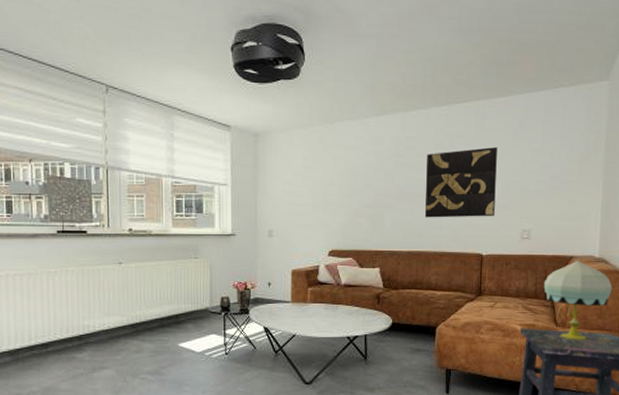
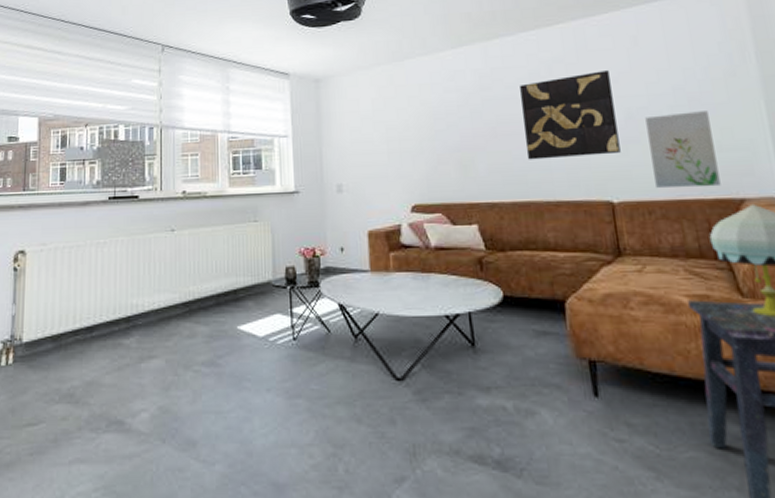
wall art: none [515,187,562,246] -> present [645,111,721,188]

